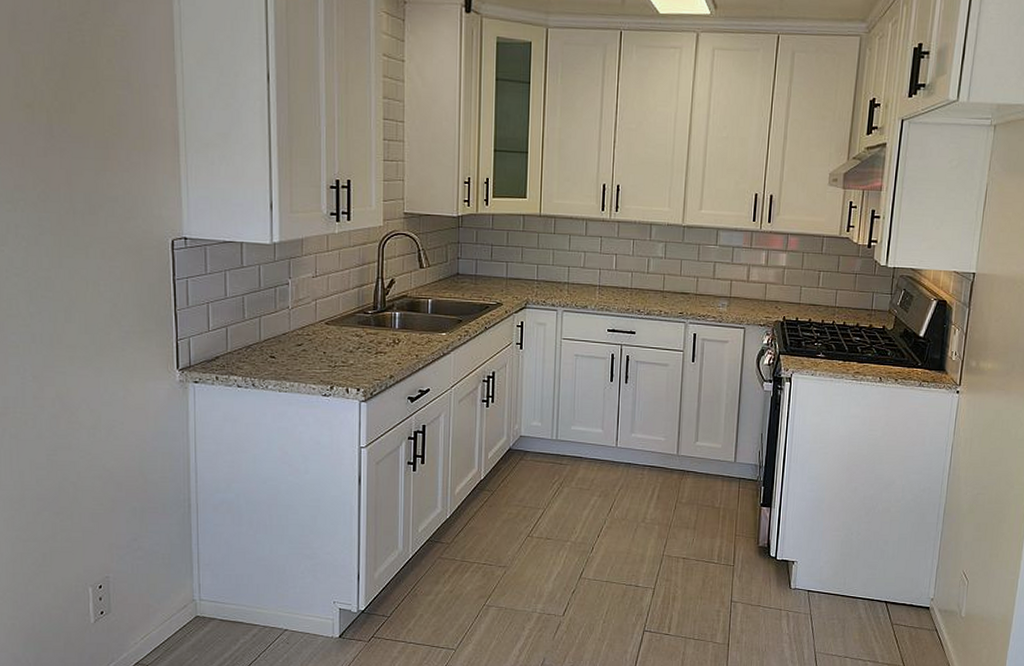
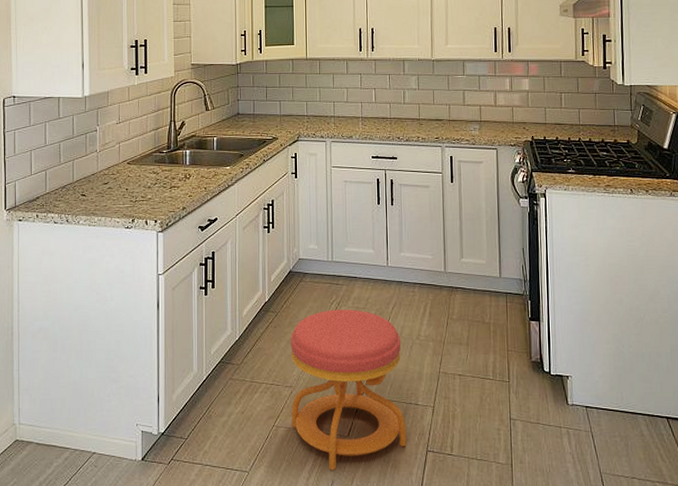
stool: none [504,490,626,648] -> present [290,309,407,470]

